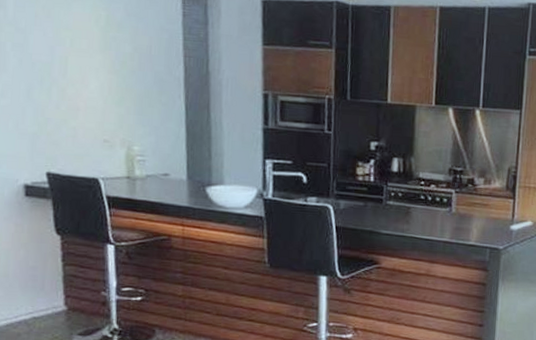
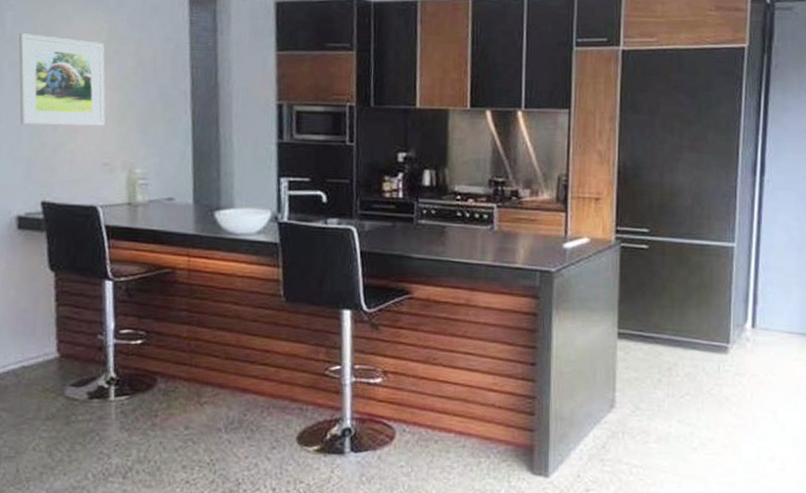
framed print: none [20,16,105,106] -> present [18,33,105,126]

